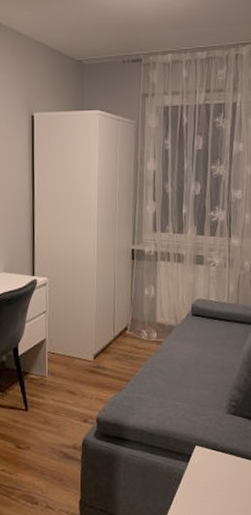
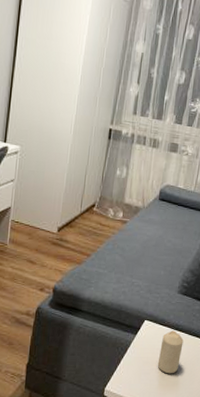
candle: none [216,455,241,505] -> present [157,330,184,374]

